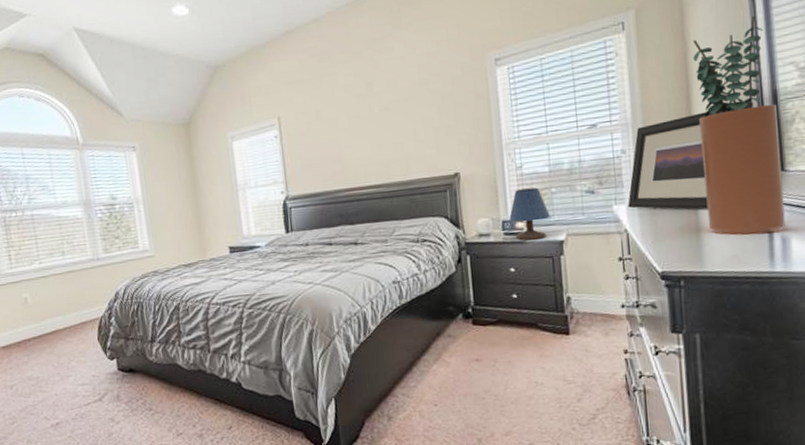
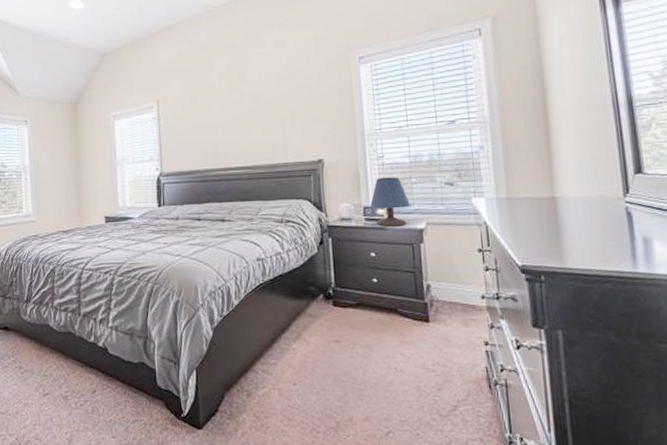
picture frame: present [628,102,754,210] -> none [486,107,610,207]
vase: present [693,16,786,235] -> none [548,28,647,234]

